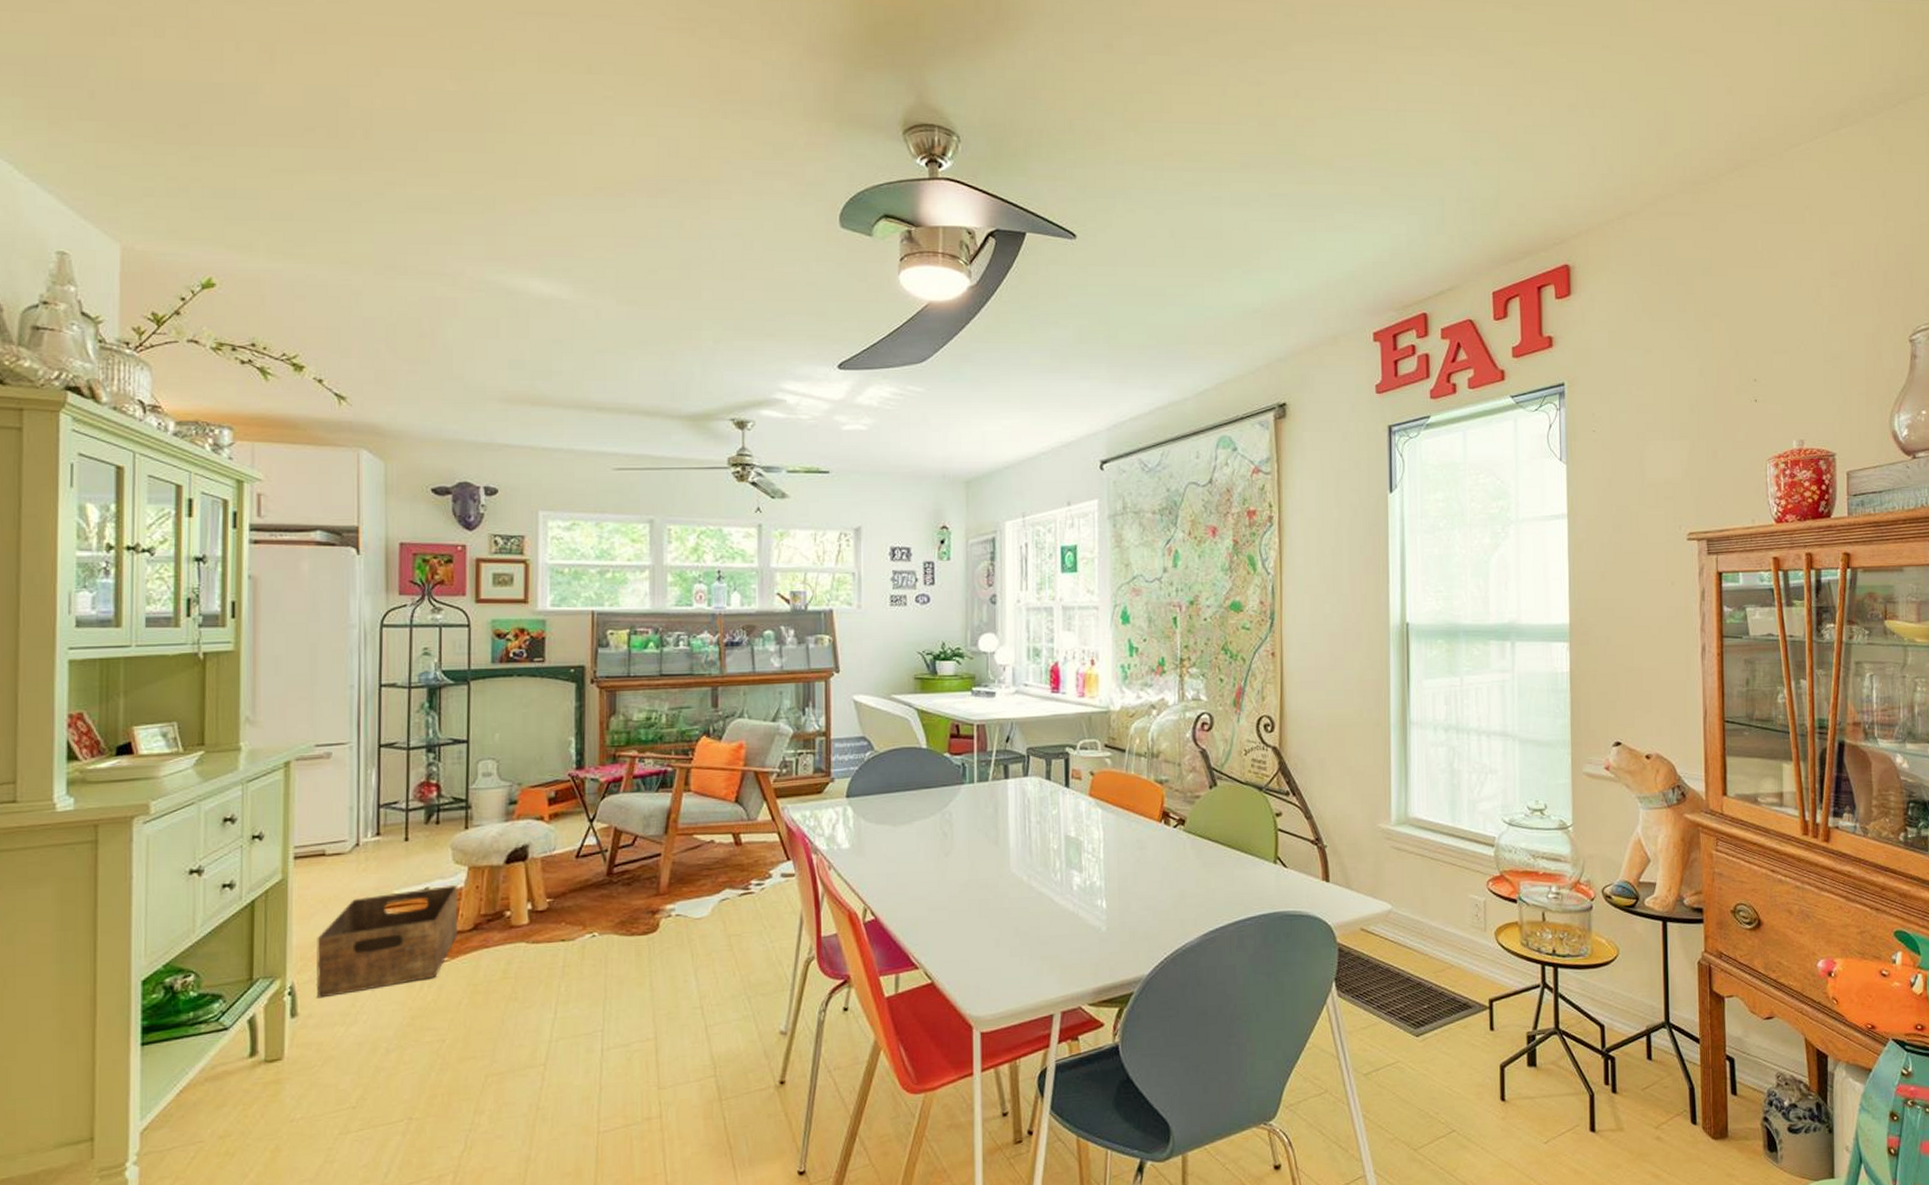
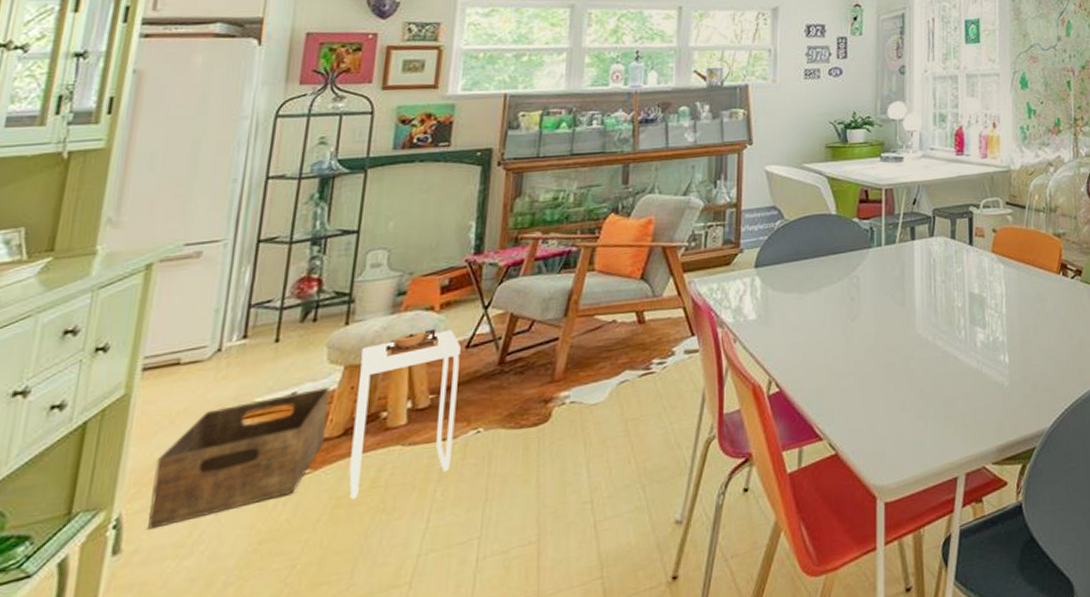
side table: none [482,837,572,988] -> present [349,328,461,500]

